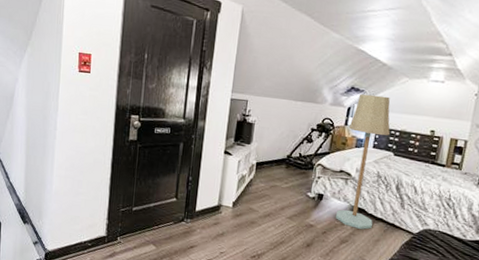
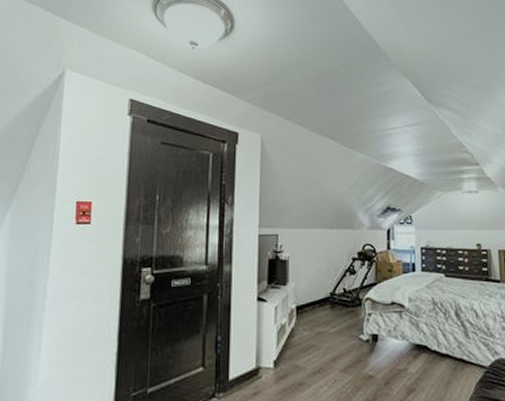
floor lamp: present [335,93,390,229] -> none [392,213,439,371]

